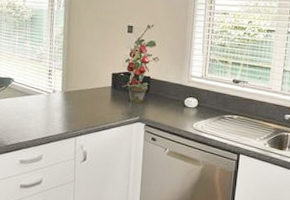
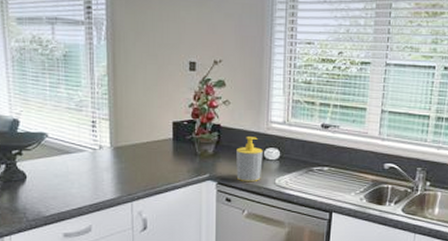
soap bottle: none [161,87,184,125] -> present [236,137,263,181]

